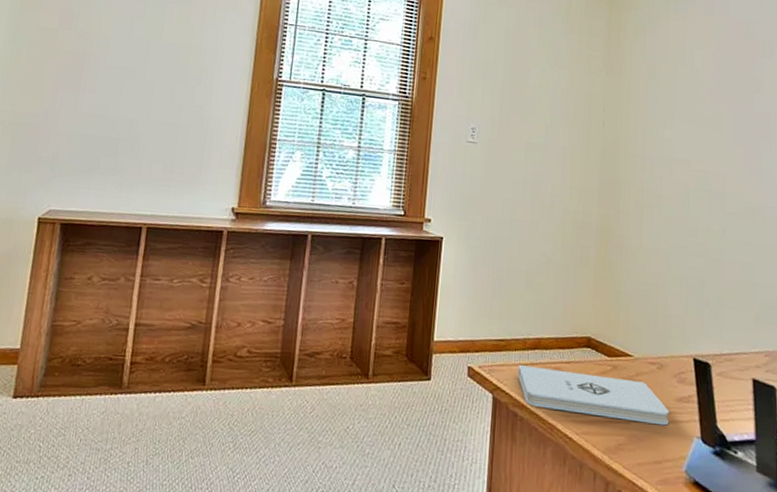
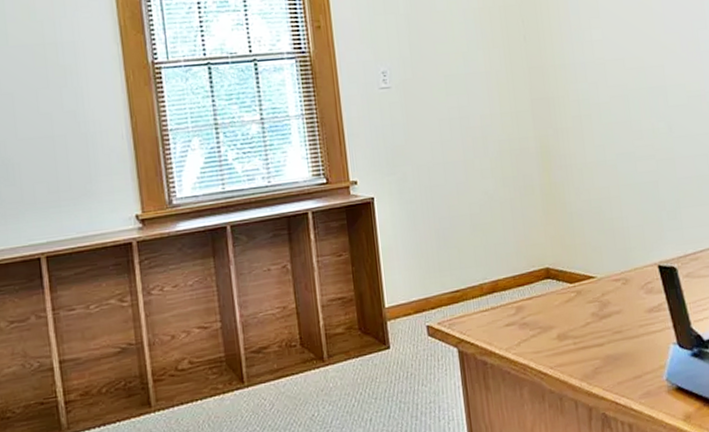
notepad: present [518,365,669,426] -> none [479,300,643,351]

